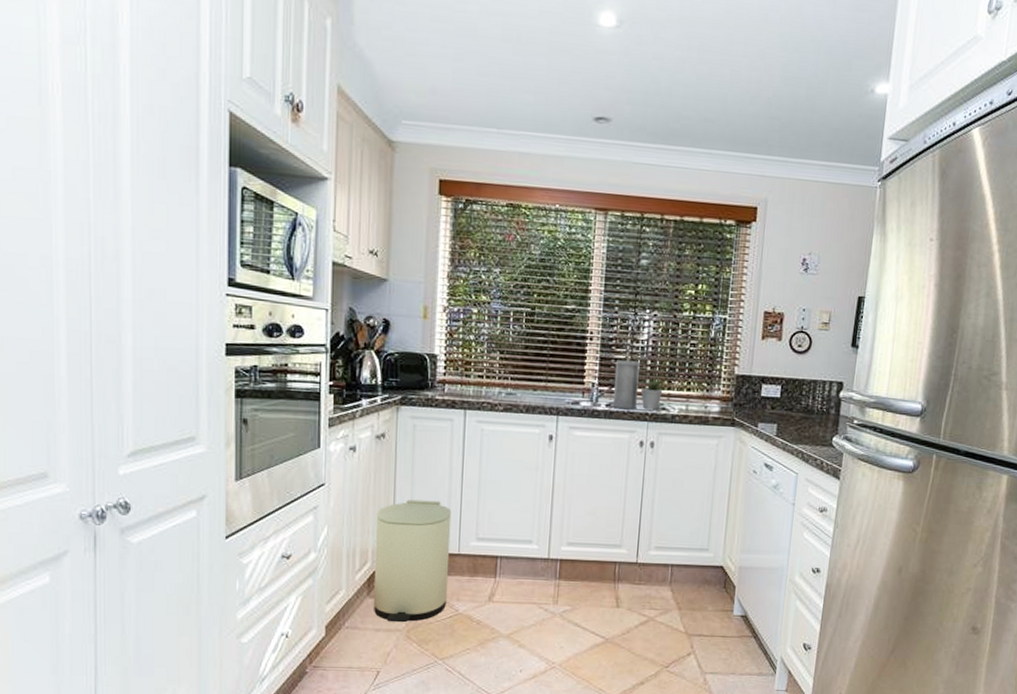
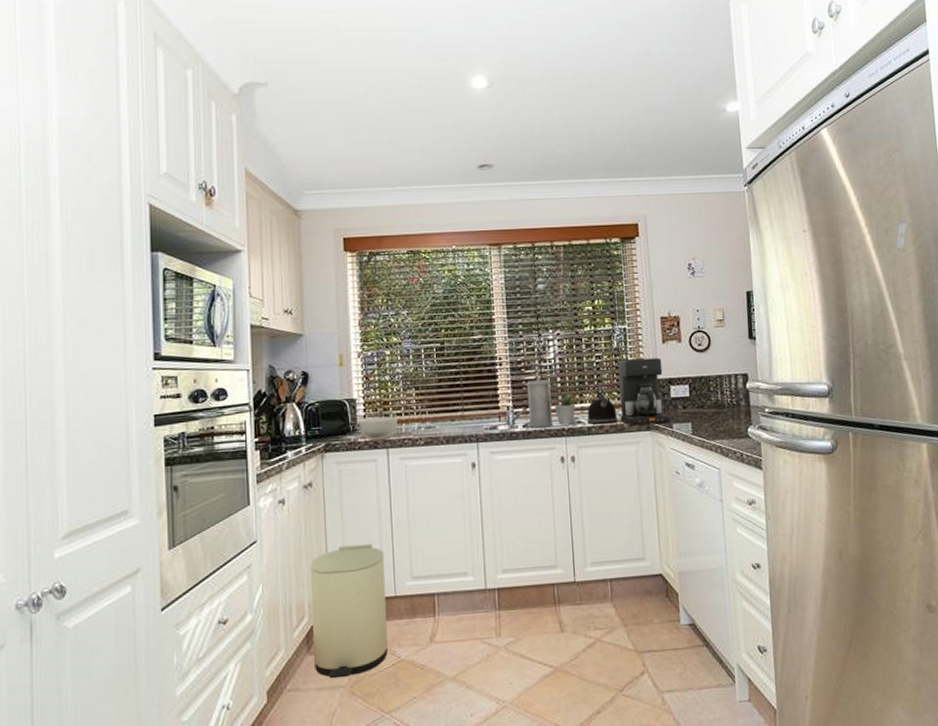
bowl: none [437,376,479,400] -> present [357,416,398,441]
kettle: none [671,374,704,415] -> present [586,386,618,425]
coffee maker: none [705,351,758,422] -> present [617,357,671,426]

